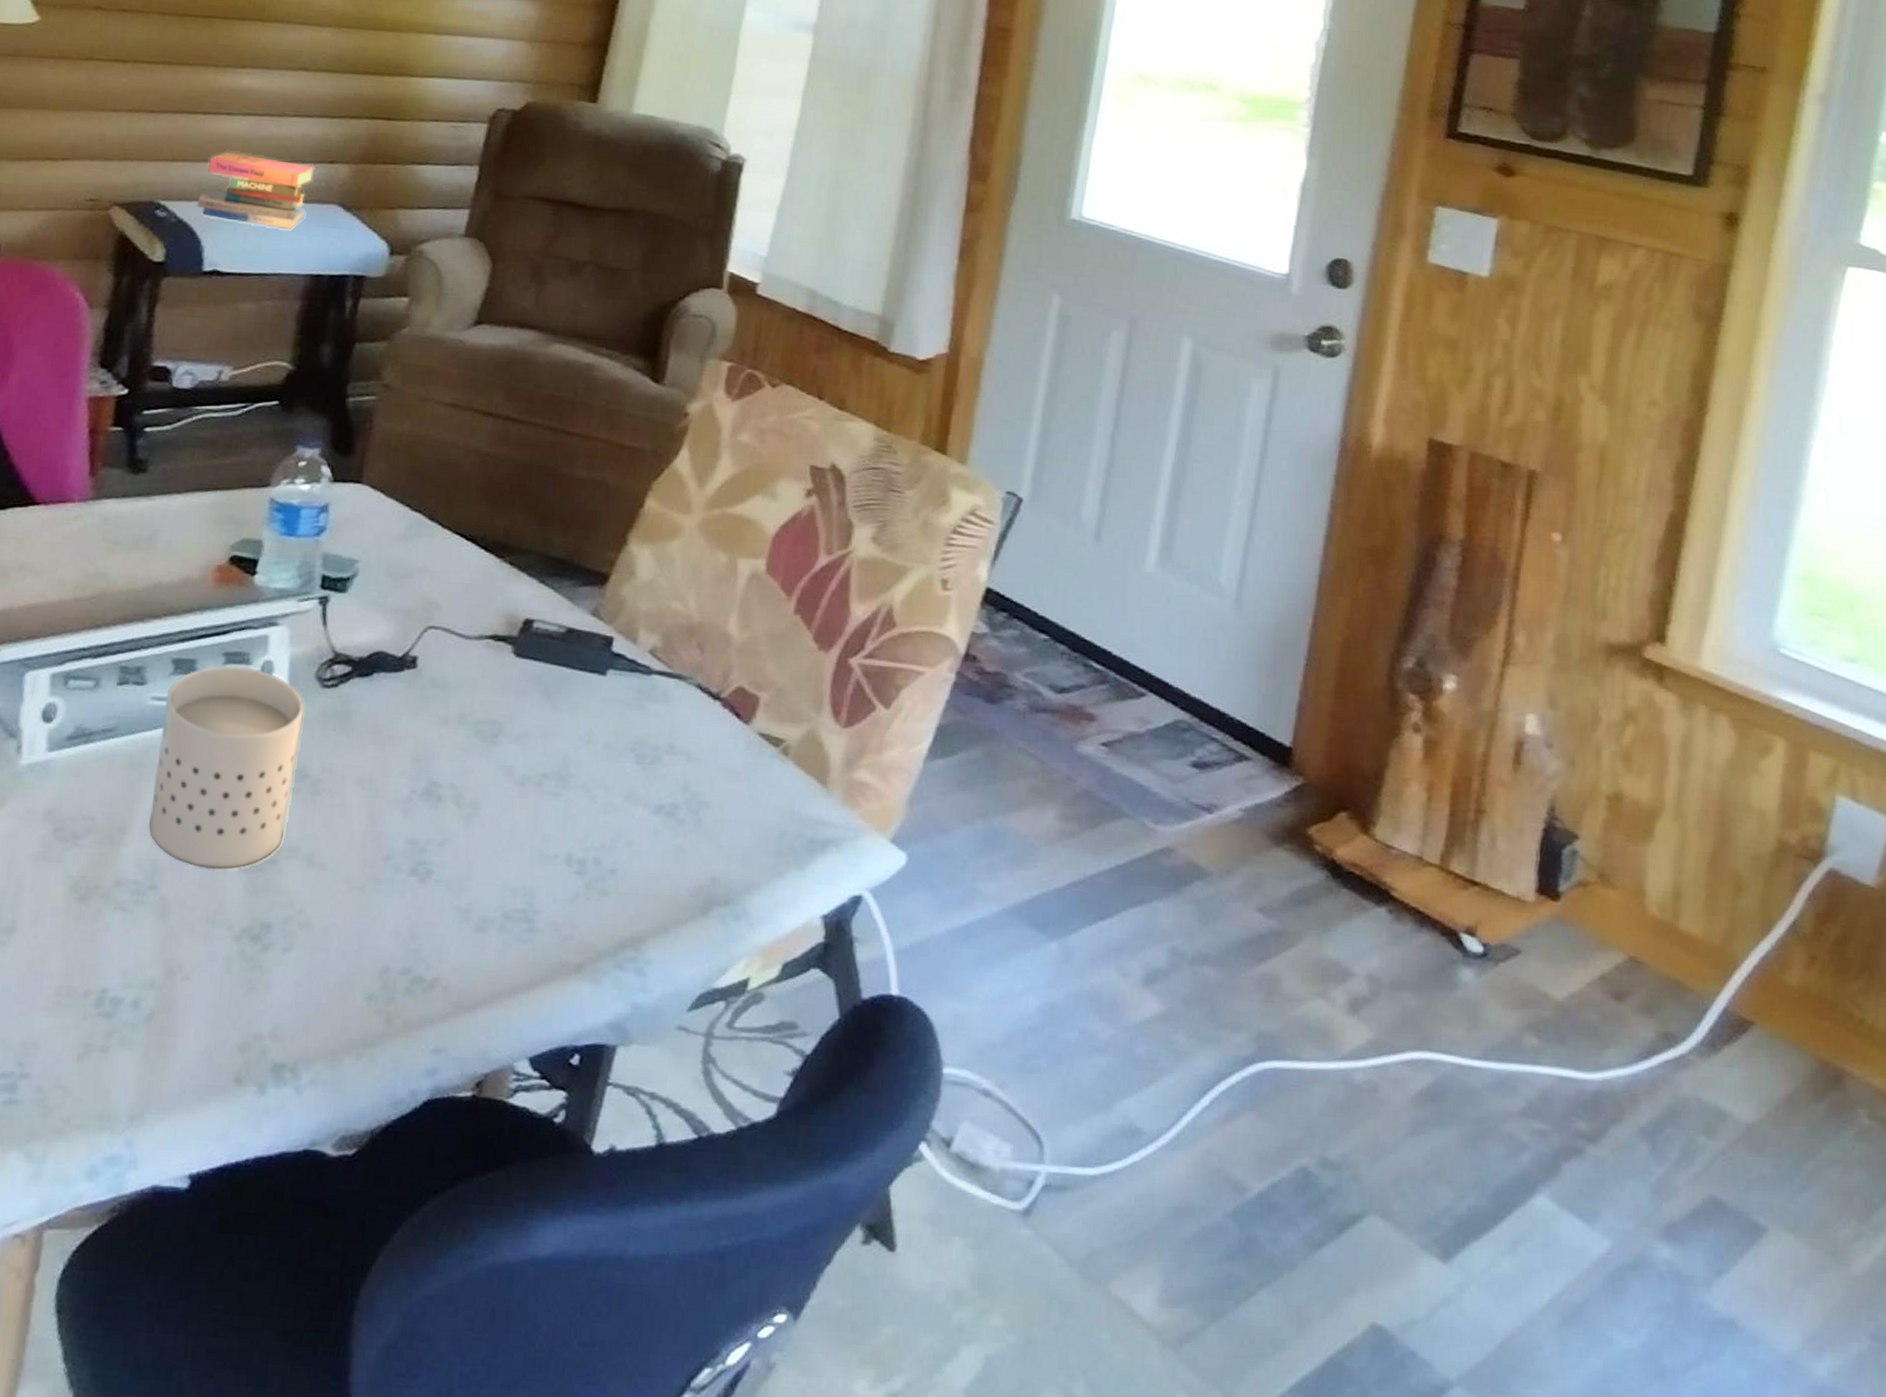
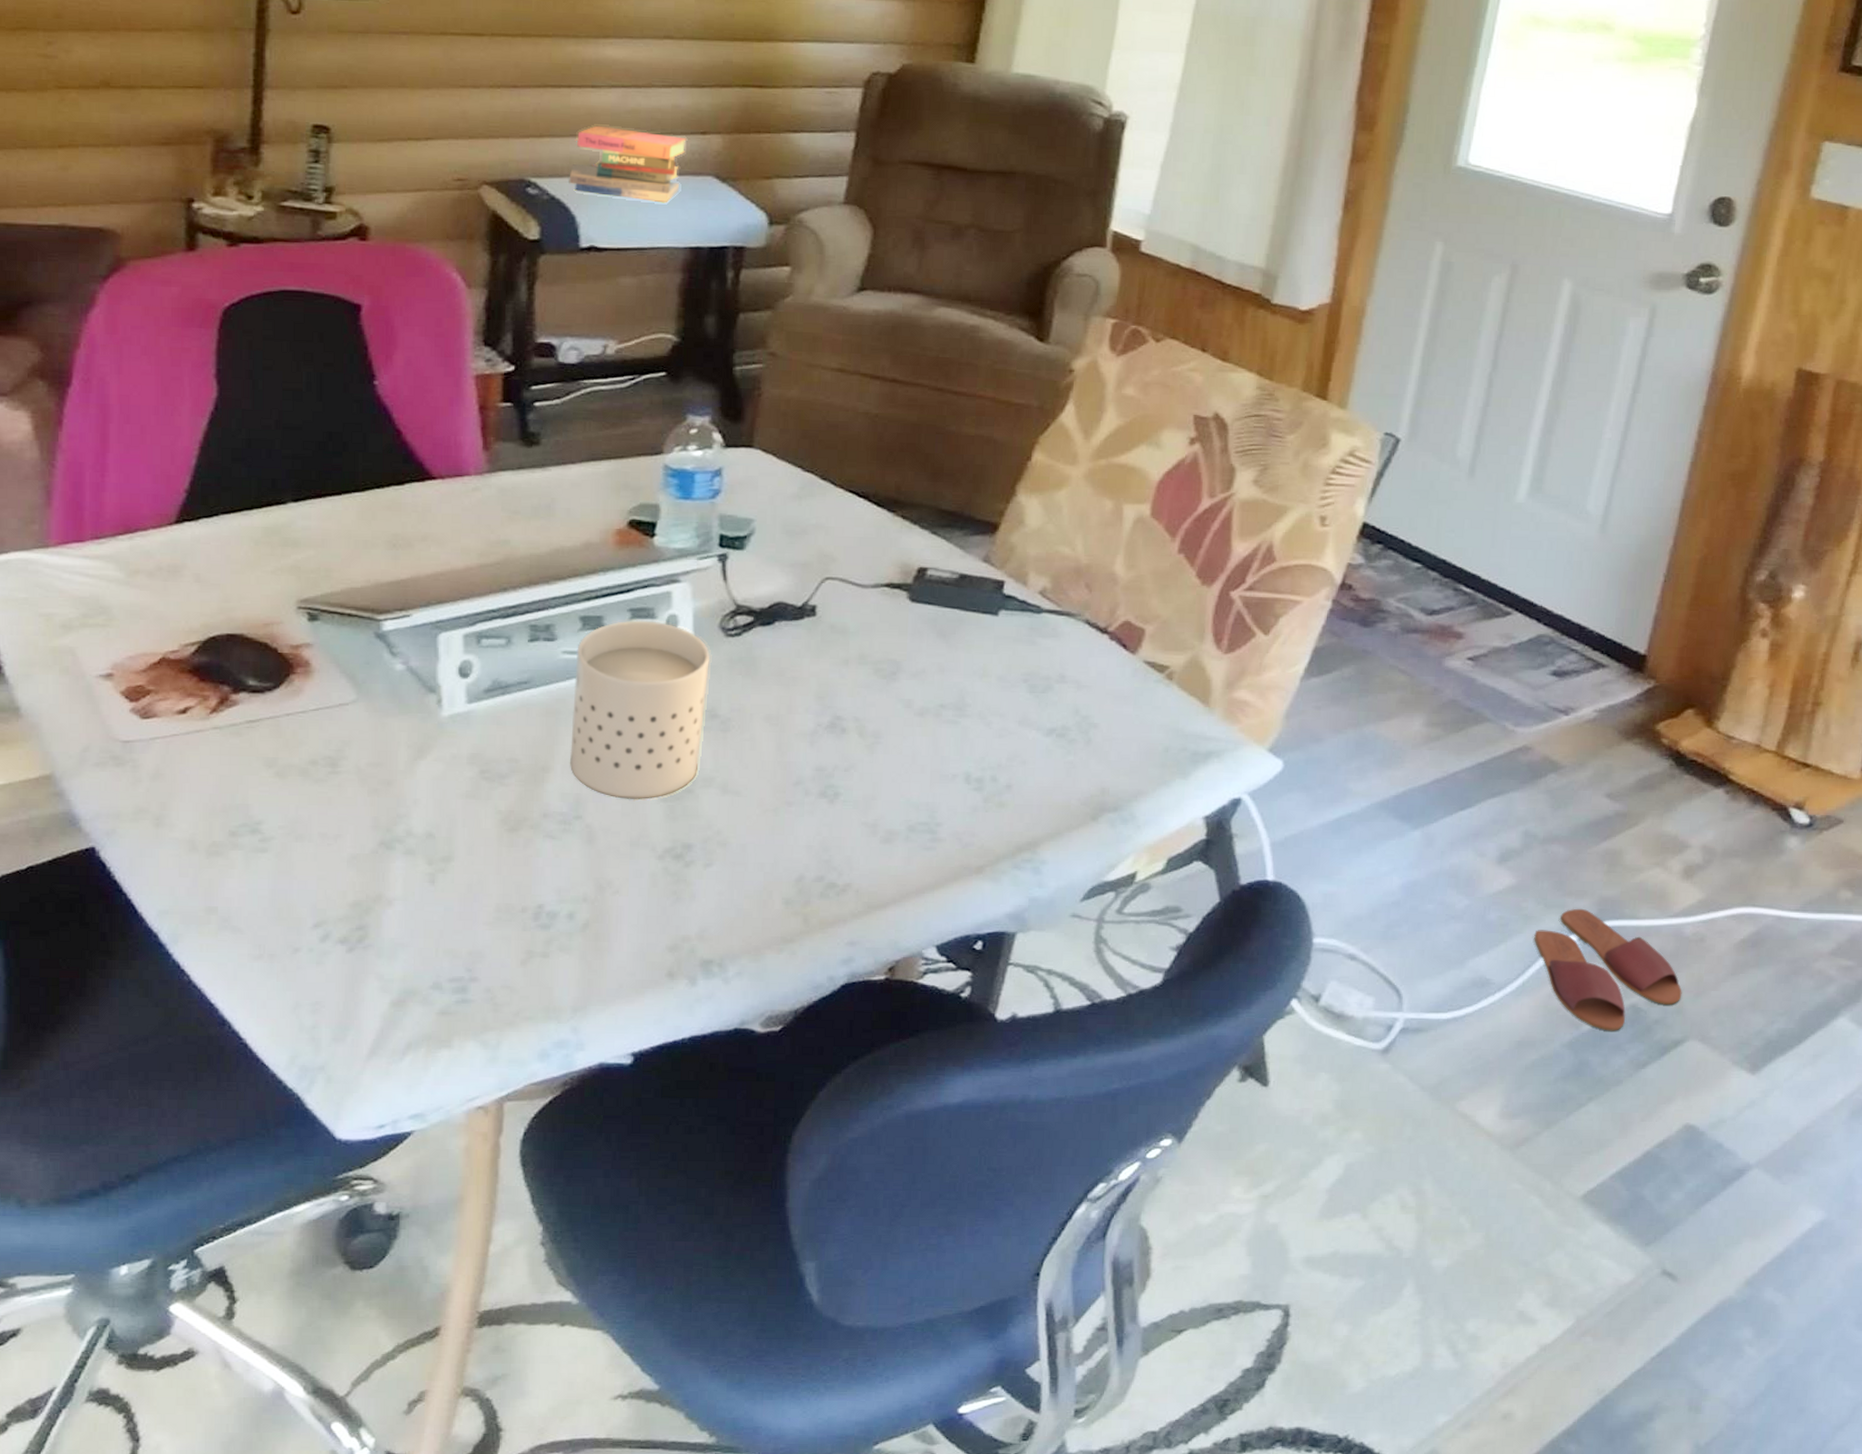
slippers: none [1187,1044,1357,1200] -> present [1534,908,1682,1031]

